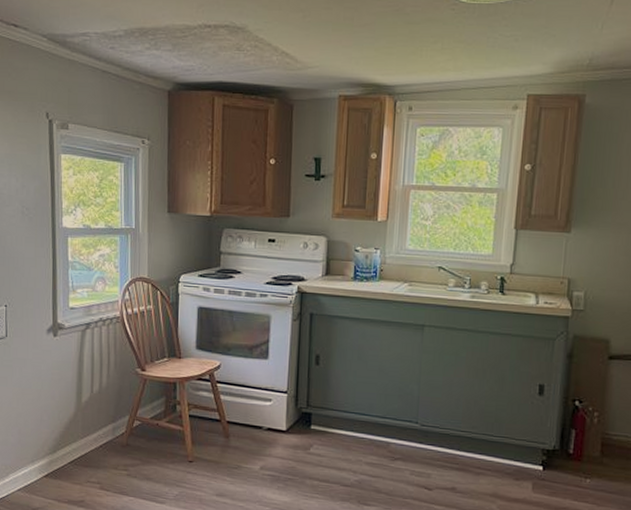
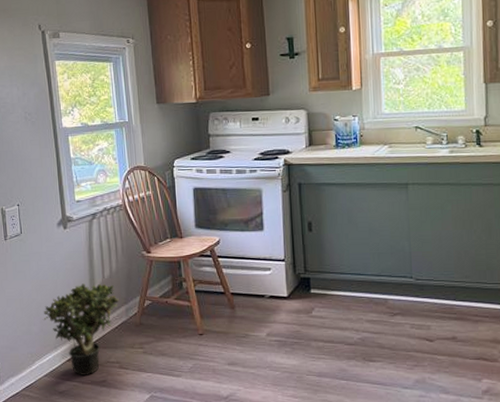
potted plant: none [21,396,108,494] -> present [42,283,120,375]

